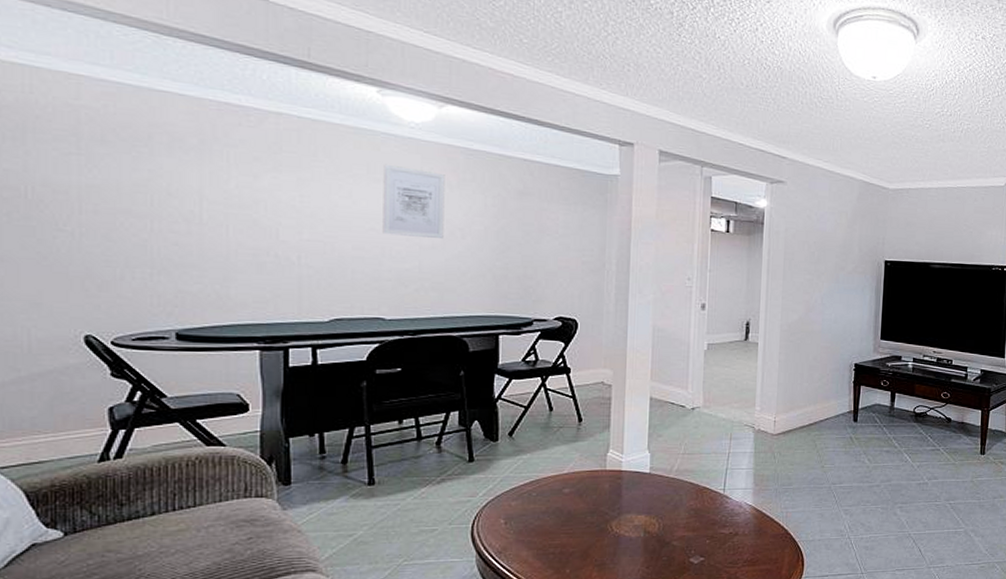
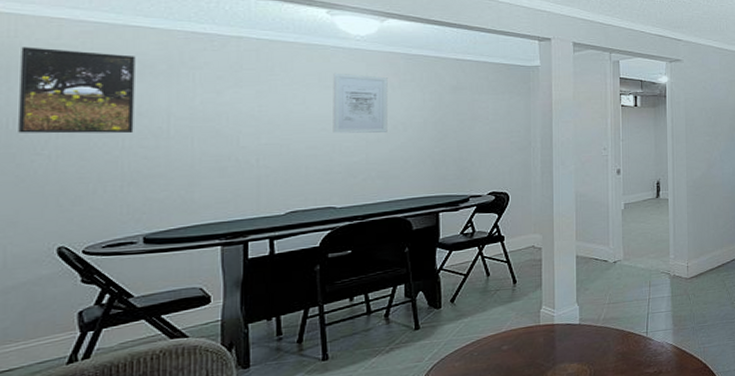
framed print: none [37,105,163,214] -> present [18,46,136,134]

